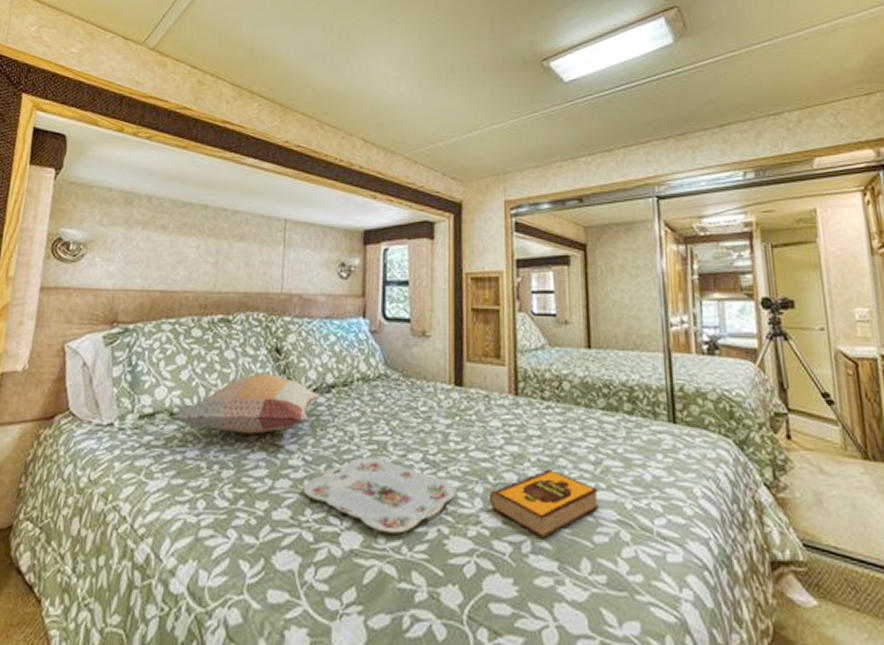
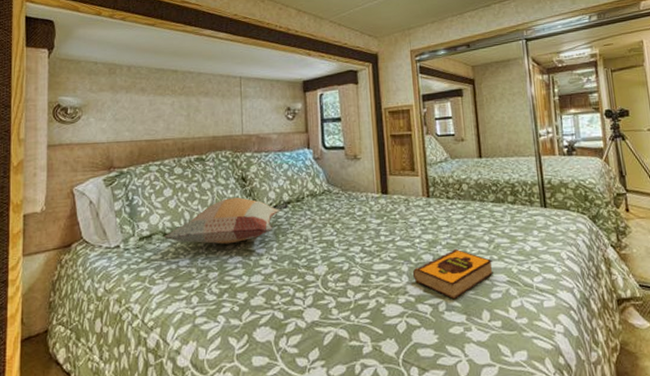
serving tray: present [302,457,456,534] -> none [272,252,388,307]

